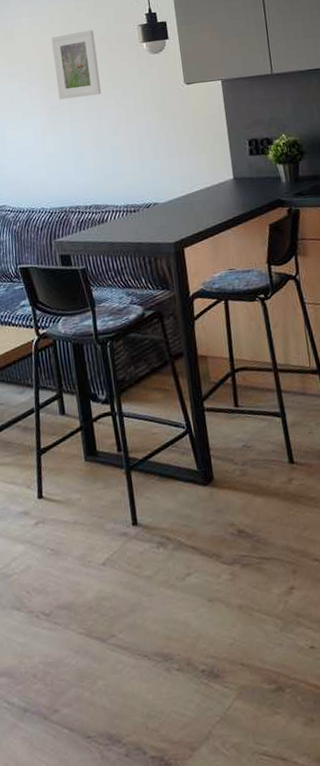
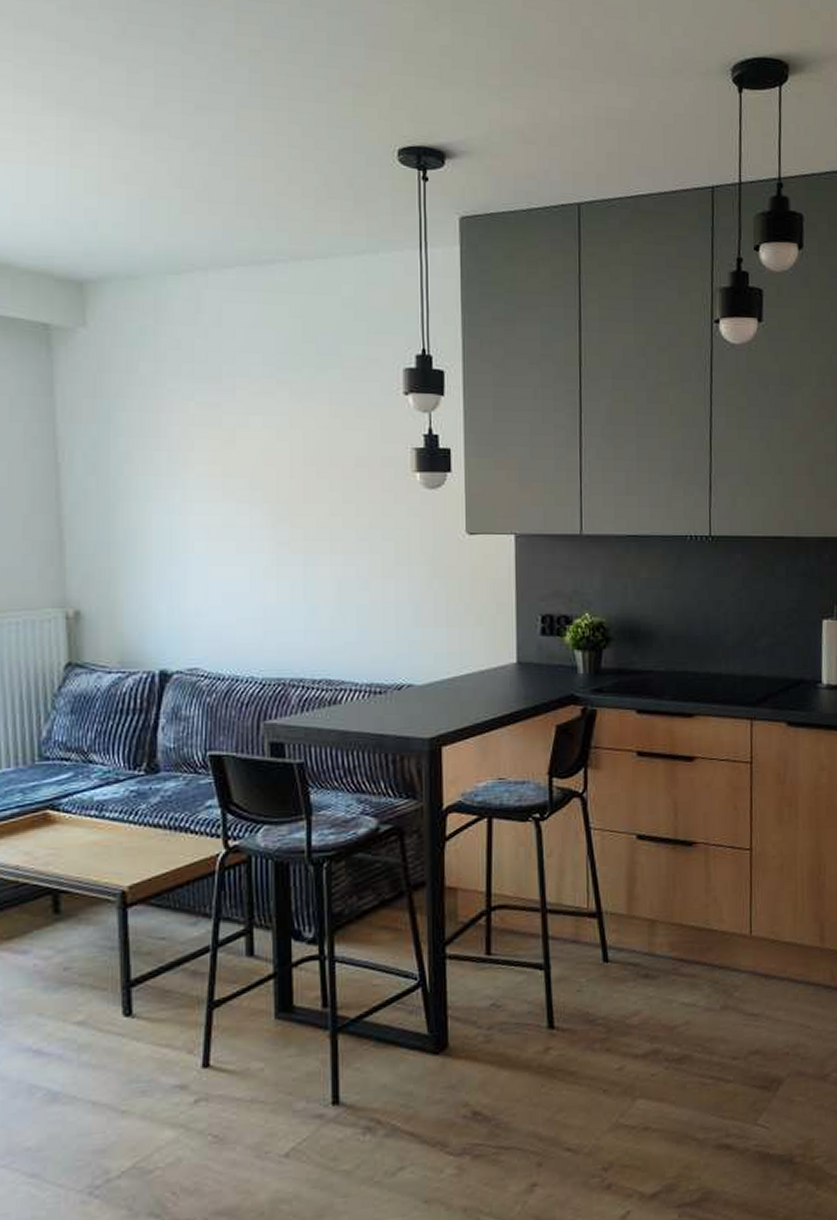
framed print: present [51,30,102,100] -> none [289,445,352,534]

